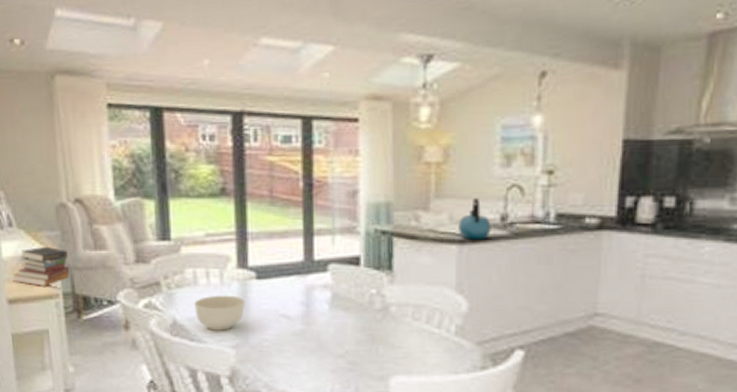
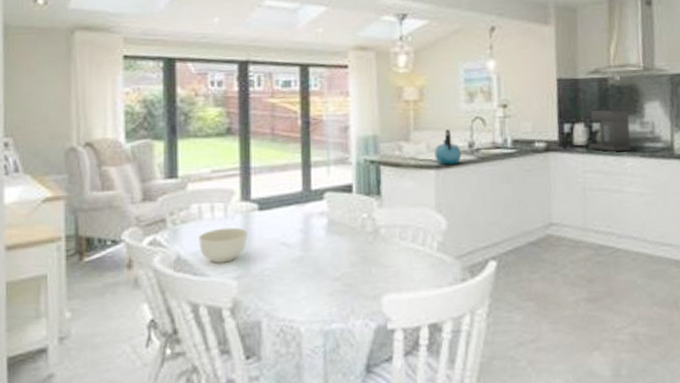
books: present [12,246,70,288] -> none [13,189,75,231]
coffee maker: none [656,180,717,234] -> present [589,109,631,153]

